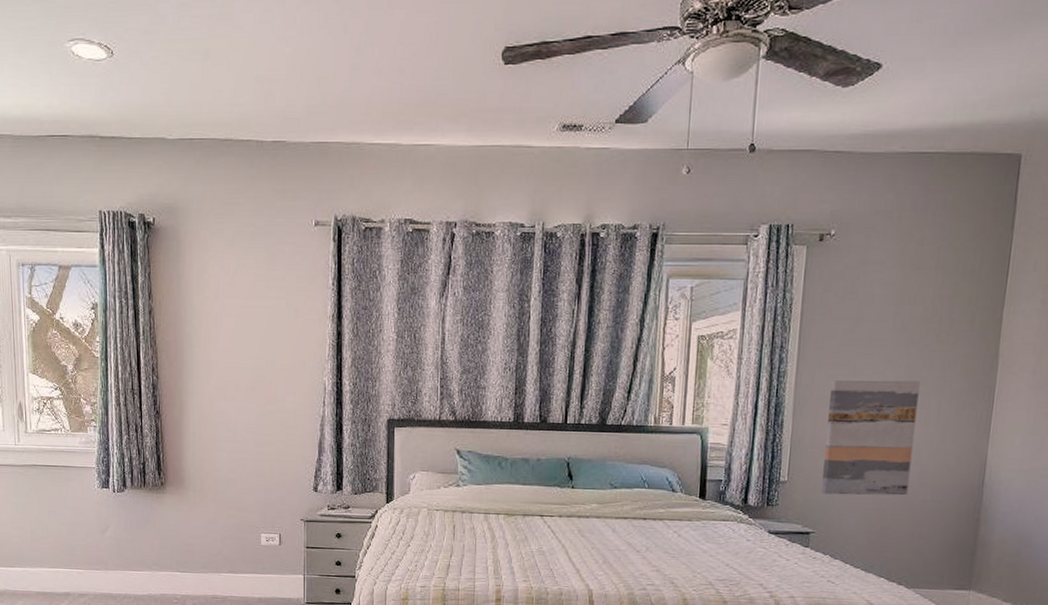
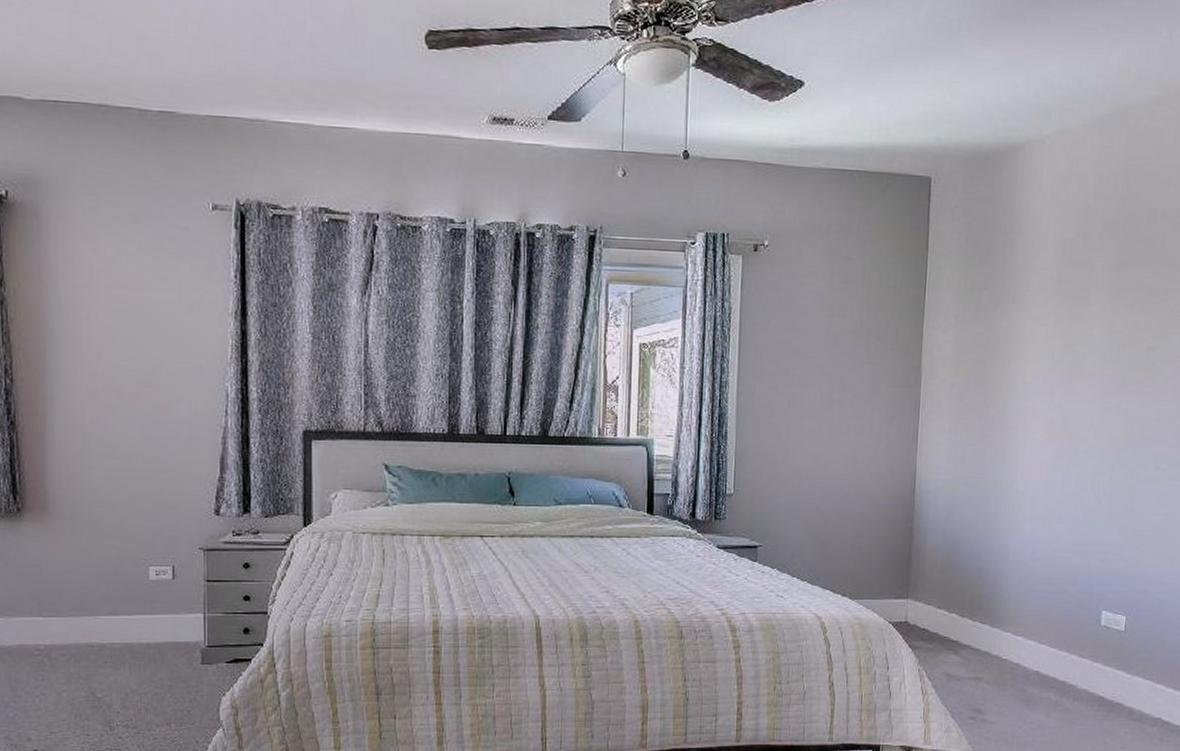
wall art: present [821,380,920,496] -> none [766,391,853,507]

